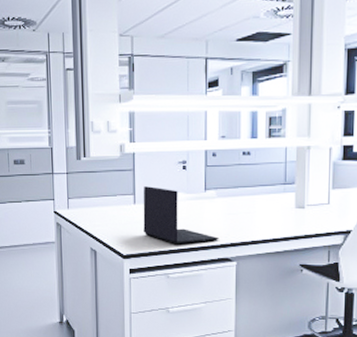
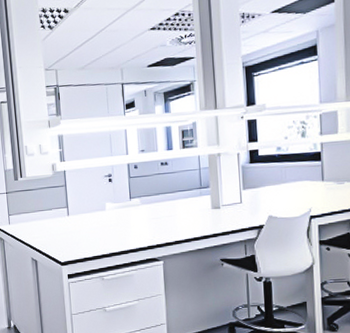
laptop: present [143,186,219,245] -> none [75,199,146,250]

